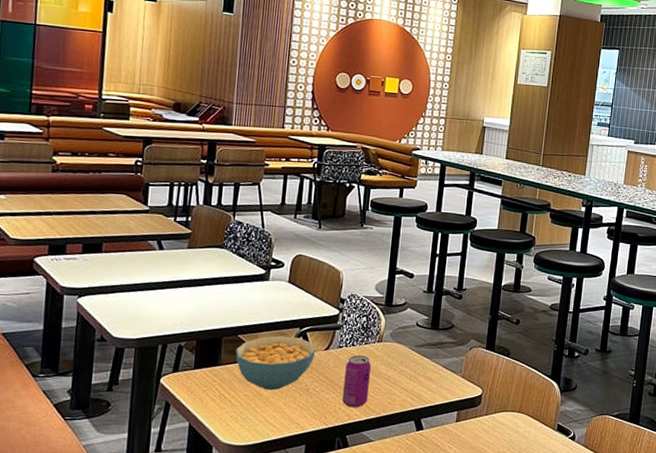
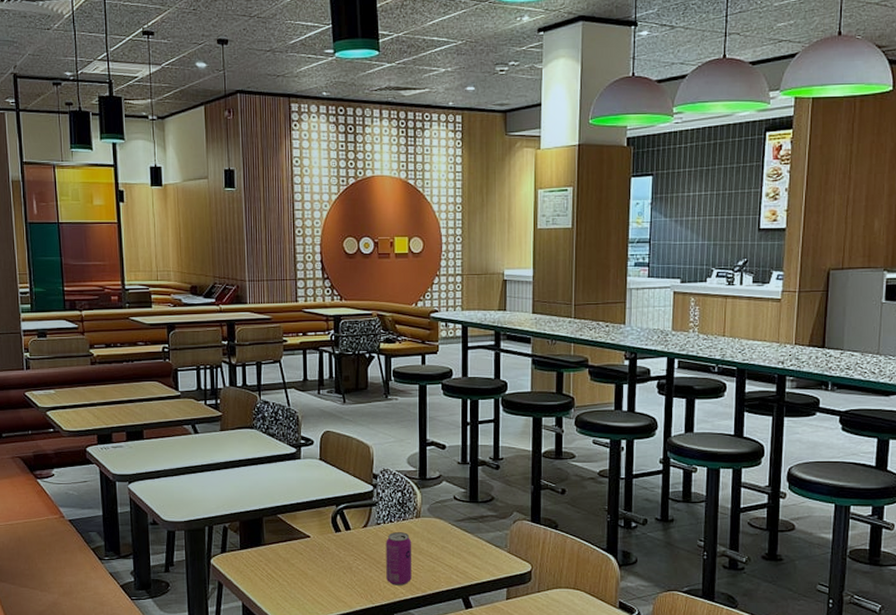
cereal bowl: present [235,335,316,391] -> none [277,514,354,570]

